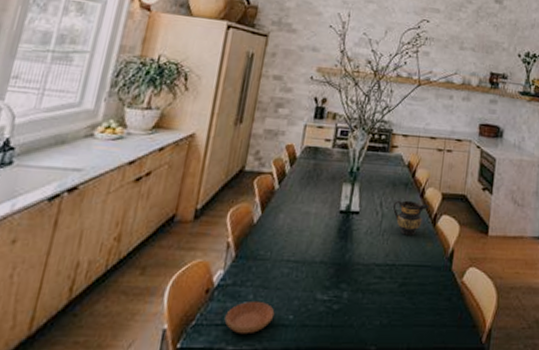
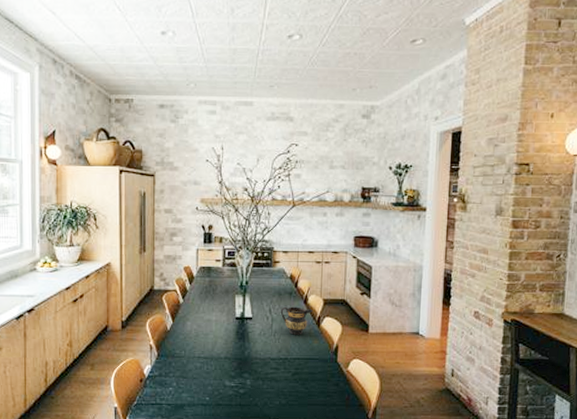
saucer: present [224,302,275,335] -> none [158,388,195,411]

